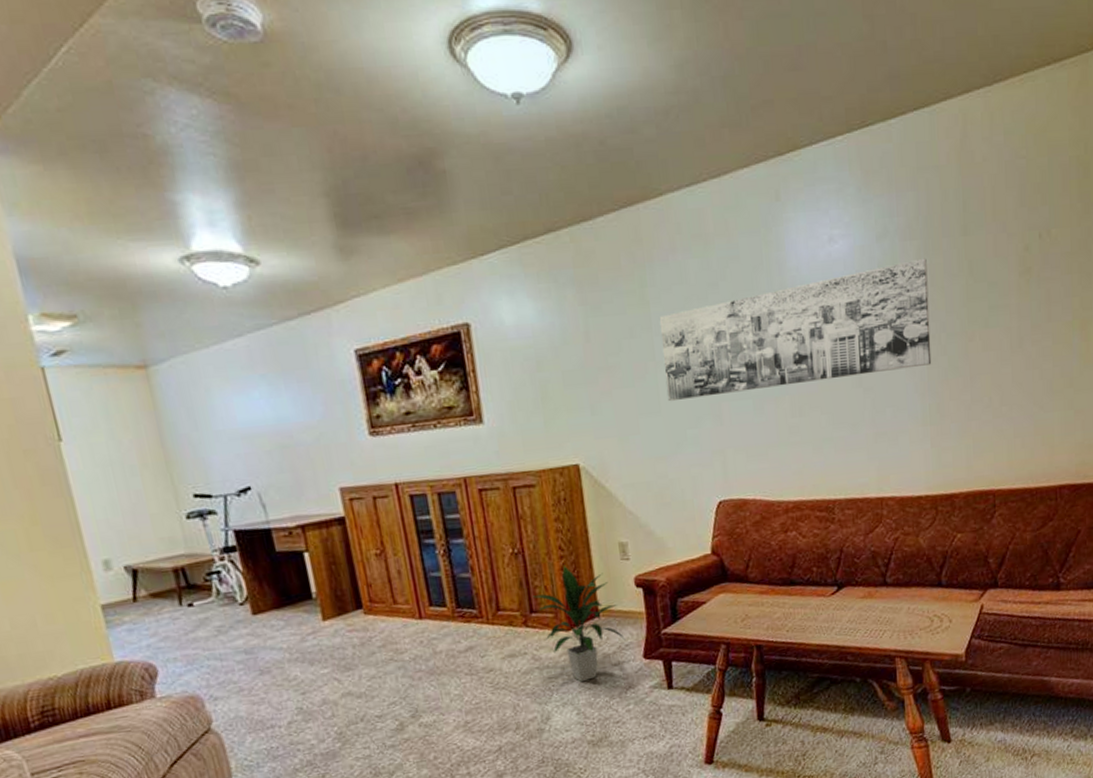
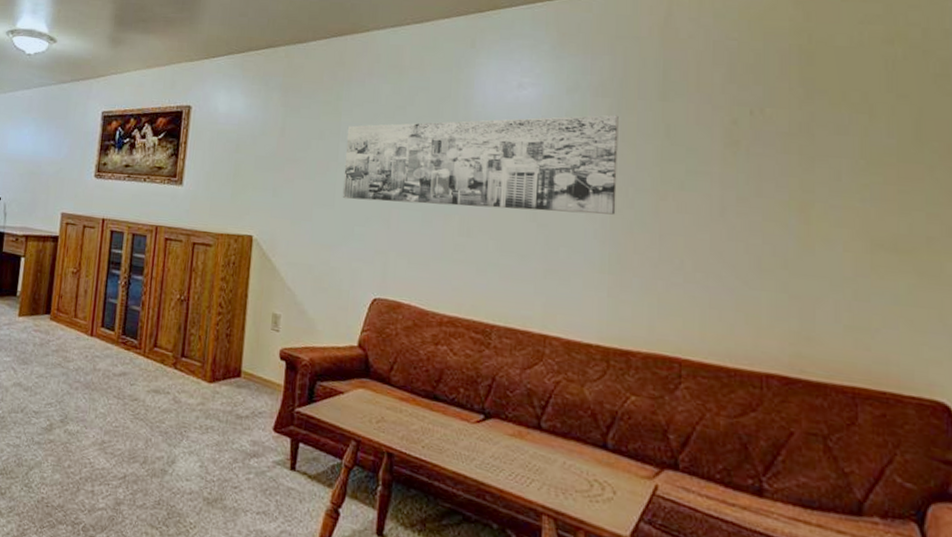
indoor plant: present [533,565,626,682] -> none [187,321,260,437]

